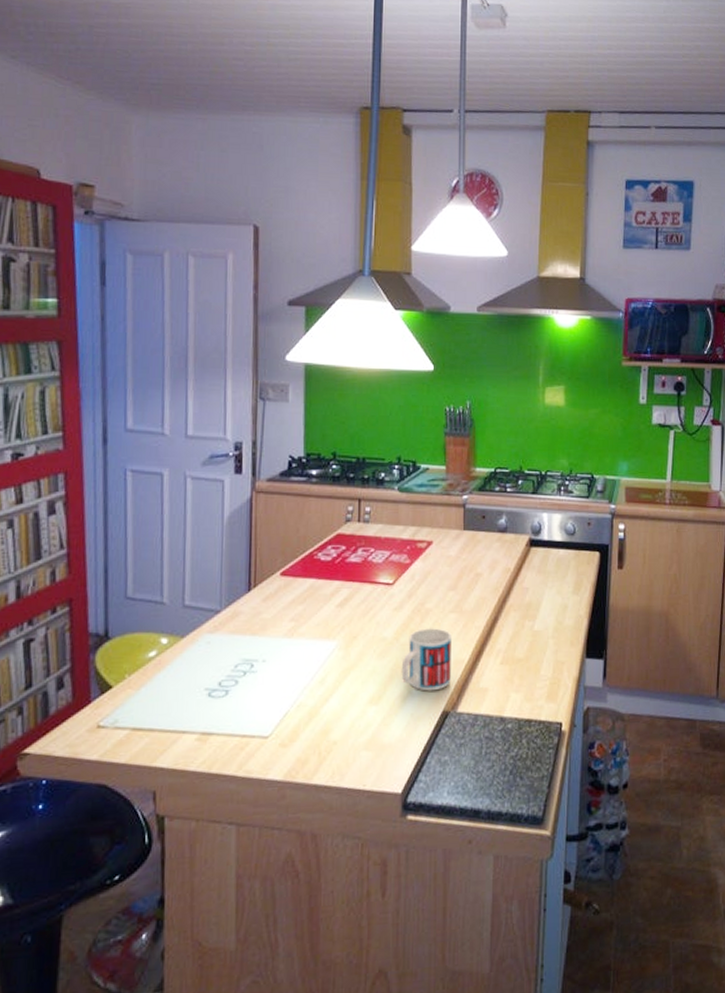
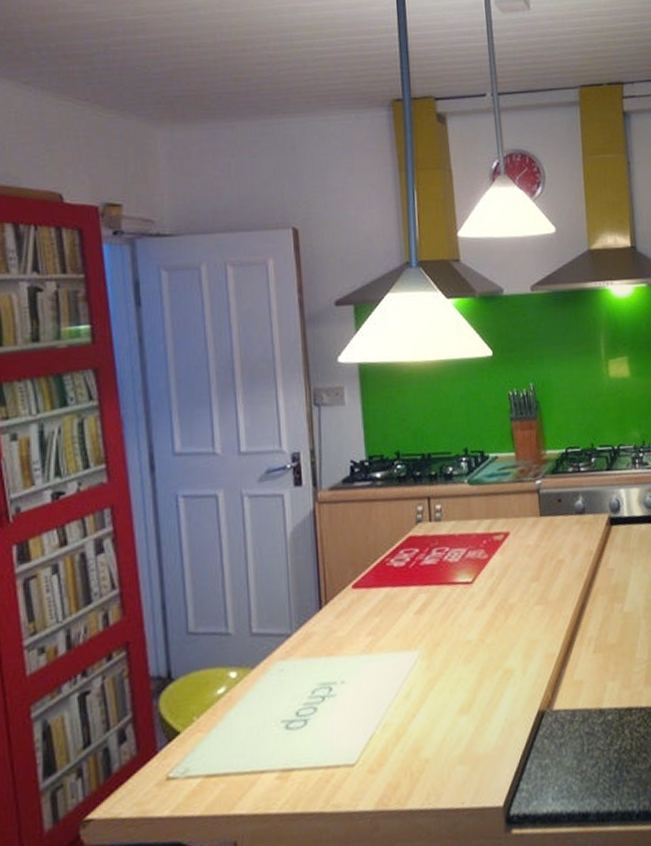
mug: present [401,628,451,691] -> none [489,623,543,692]

